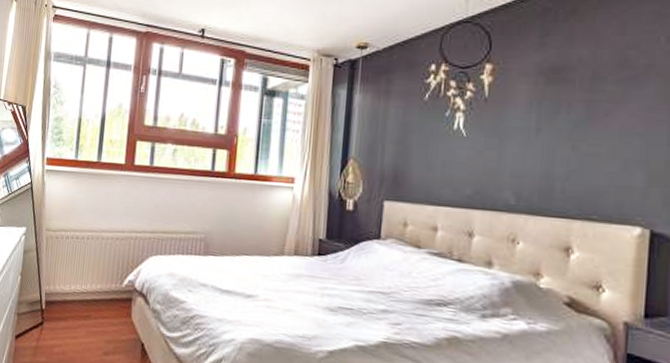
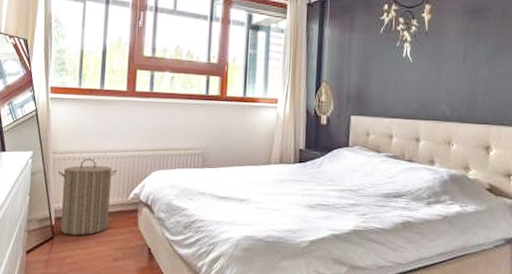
laundry hamper: none [50,237,111,323] -> present [58,158,117,236]

